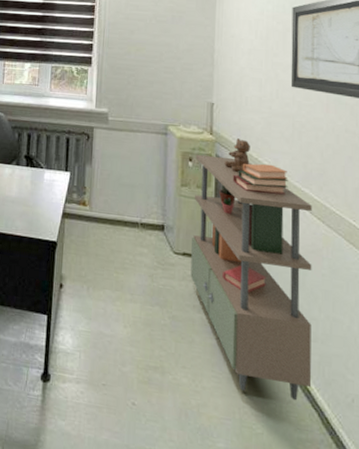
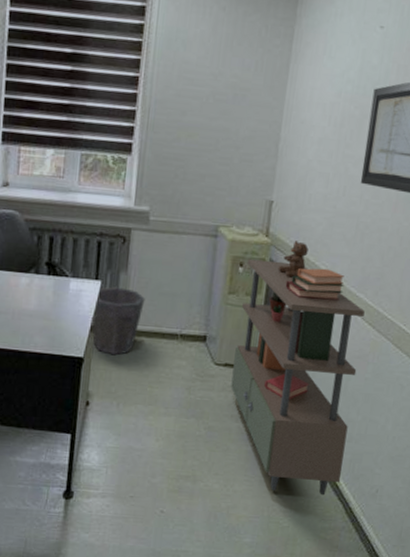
waste bin: none [63,177,108,241] -> present [91,286,145,355]

